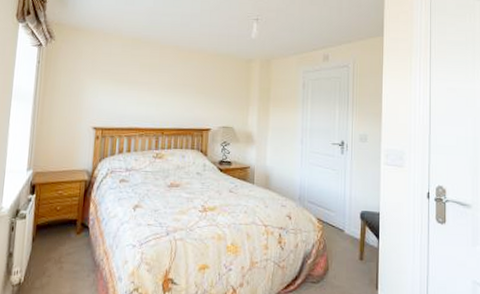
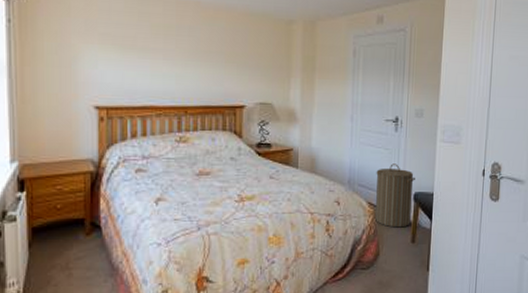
laundry hamper: none [324,183,361,245] -> present [375,163,415,228]

